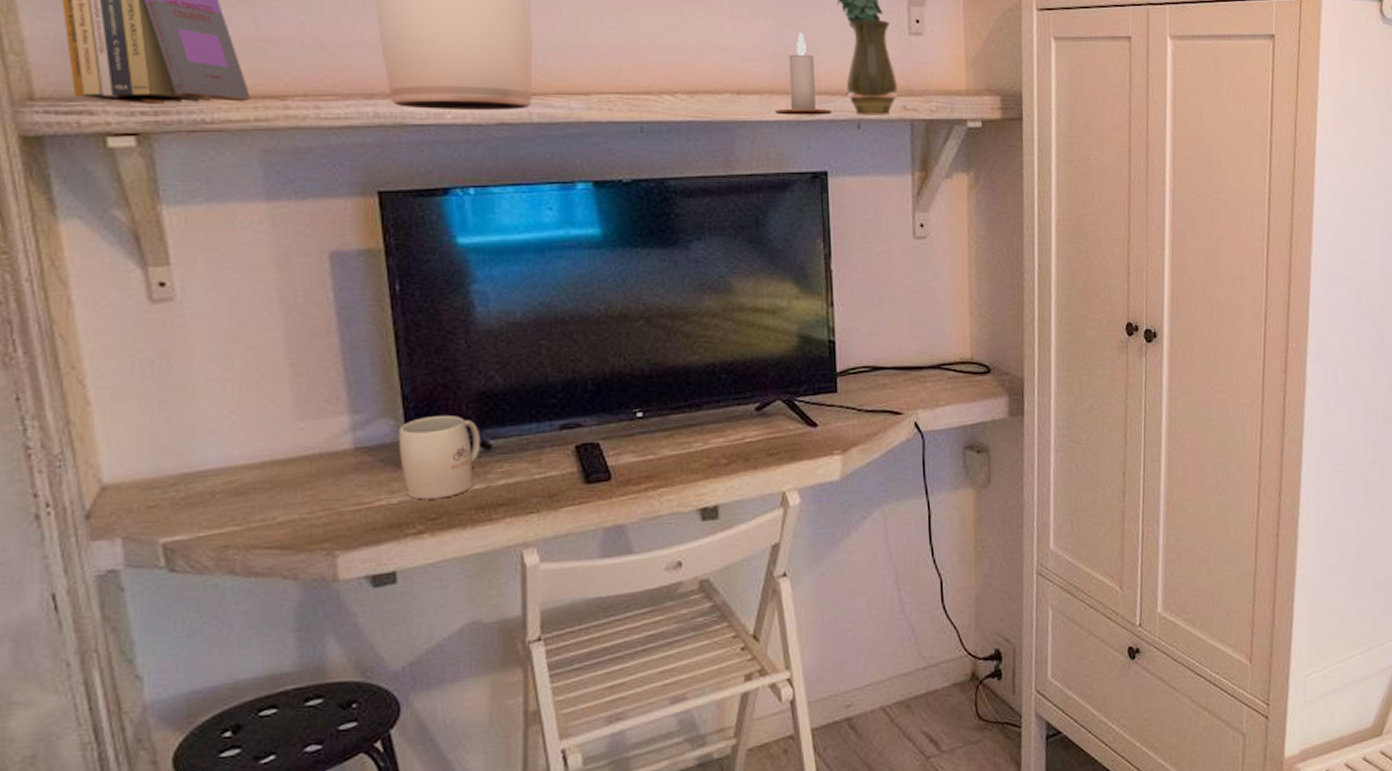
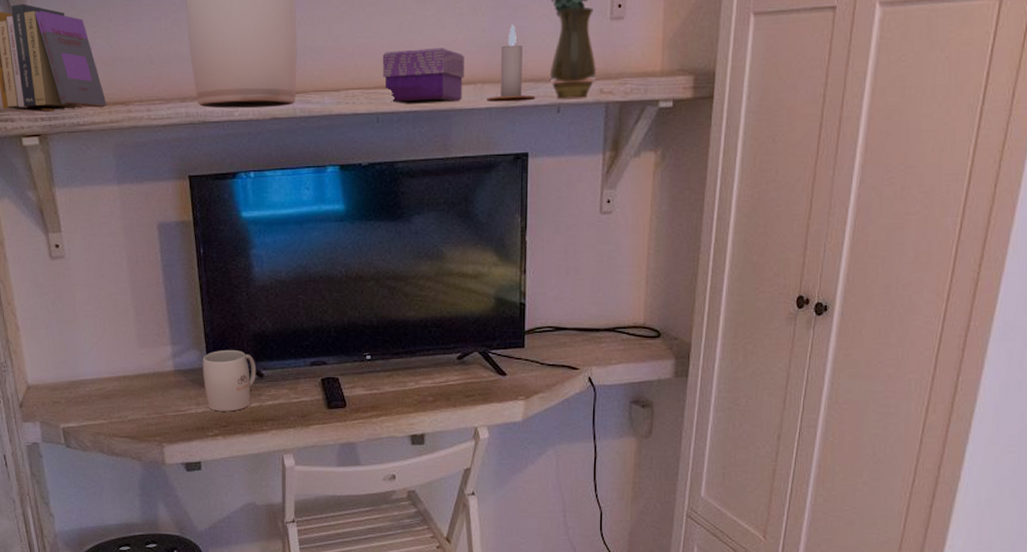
decorative box: none [644,52,747,115] -> present [382,48,464,105]

